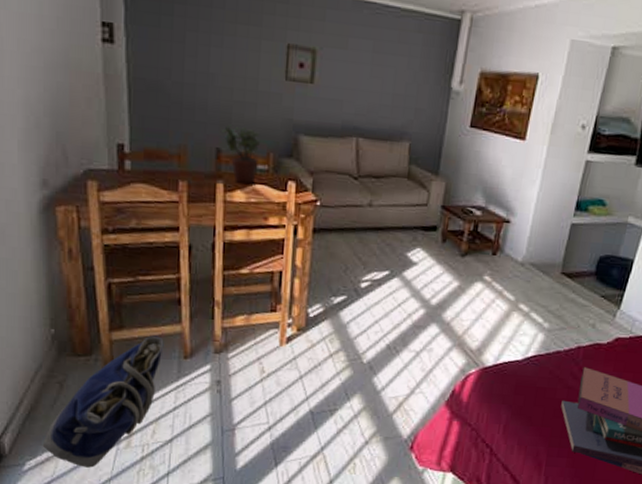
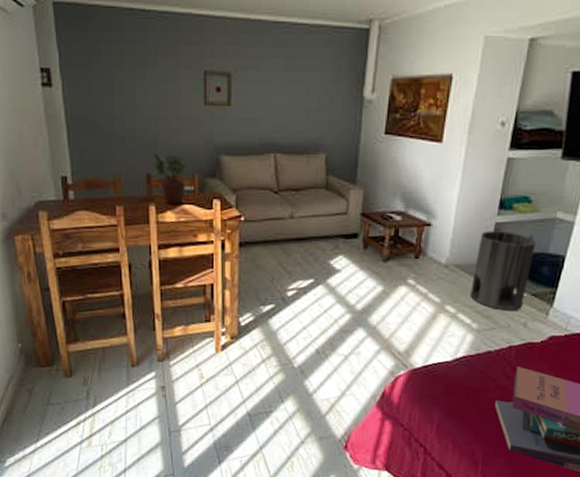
tote bag: present [42,335,164,468] -> none [18,347,113,465]
cylinder: none [543,229,608,312] -> present [470,228,536,311]

